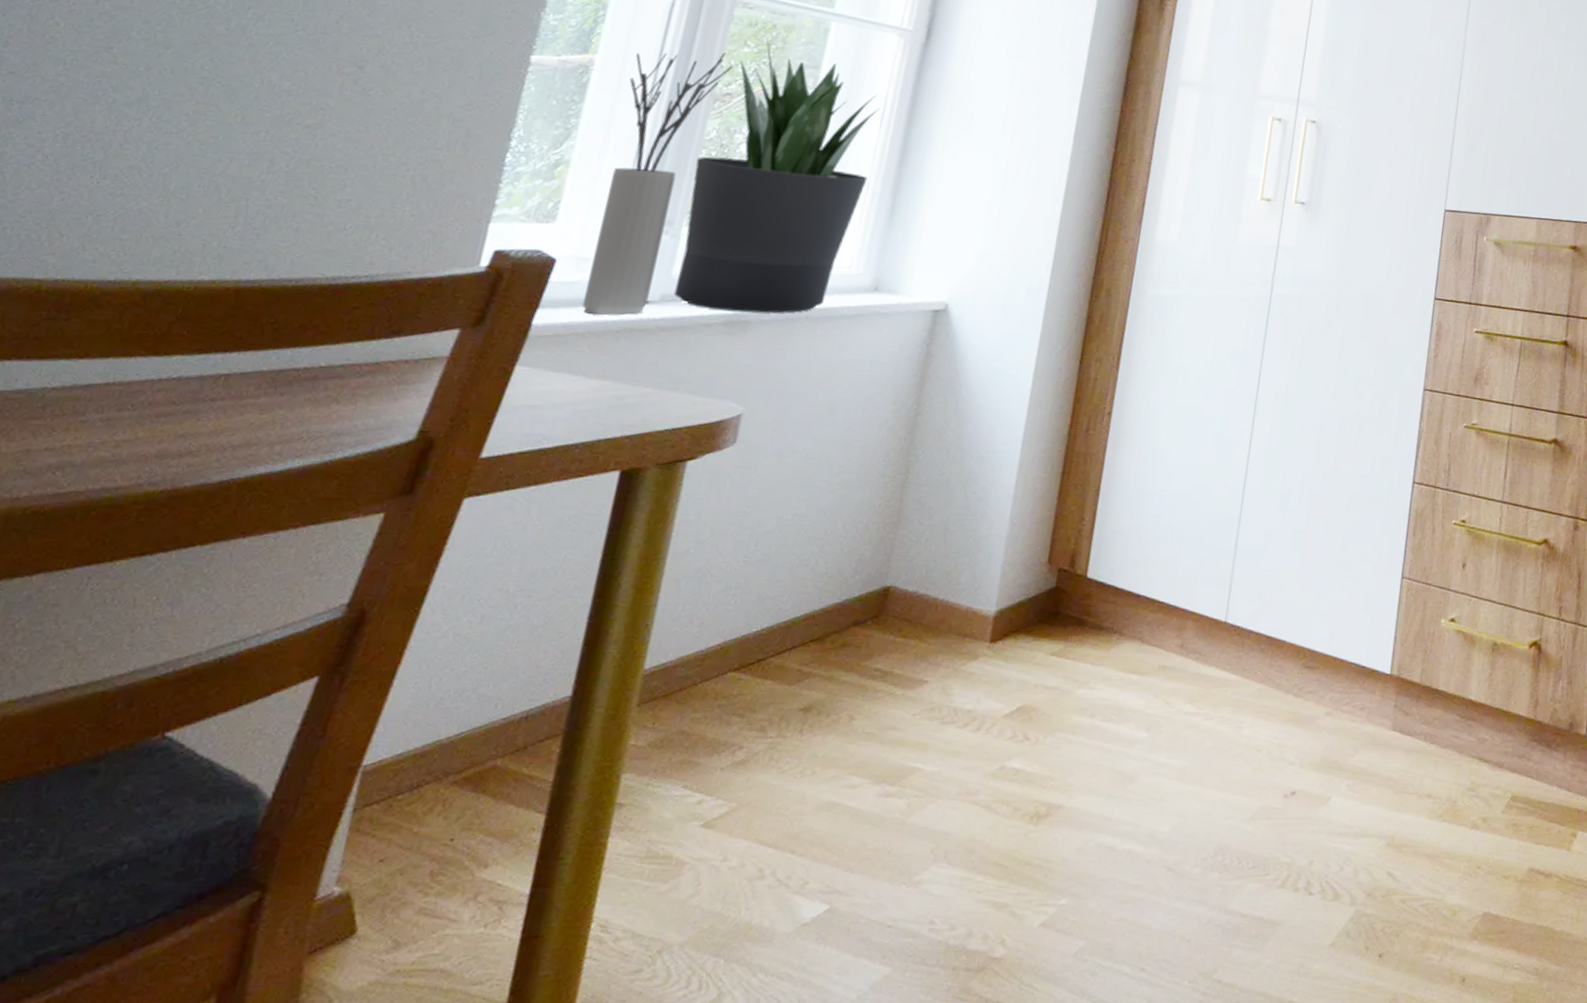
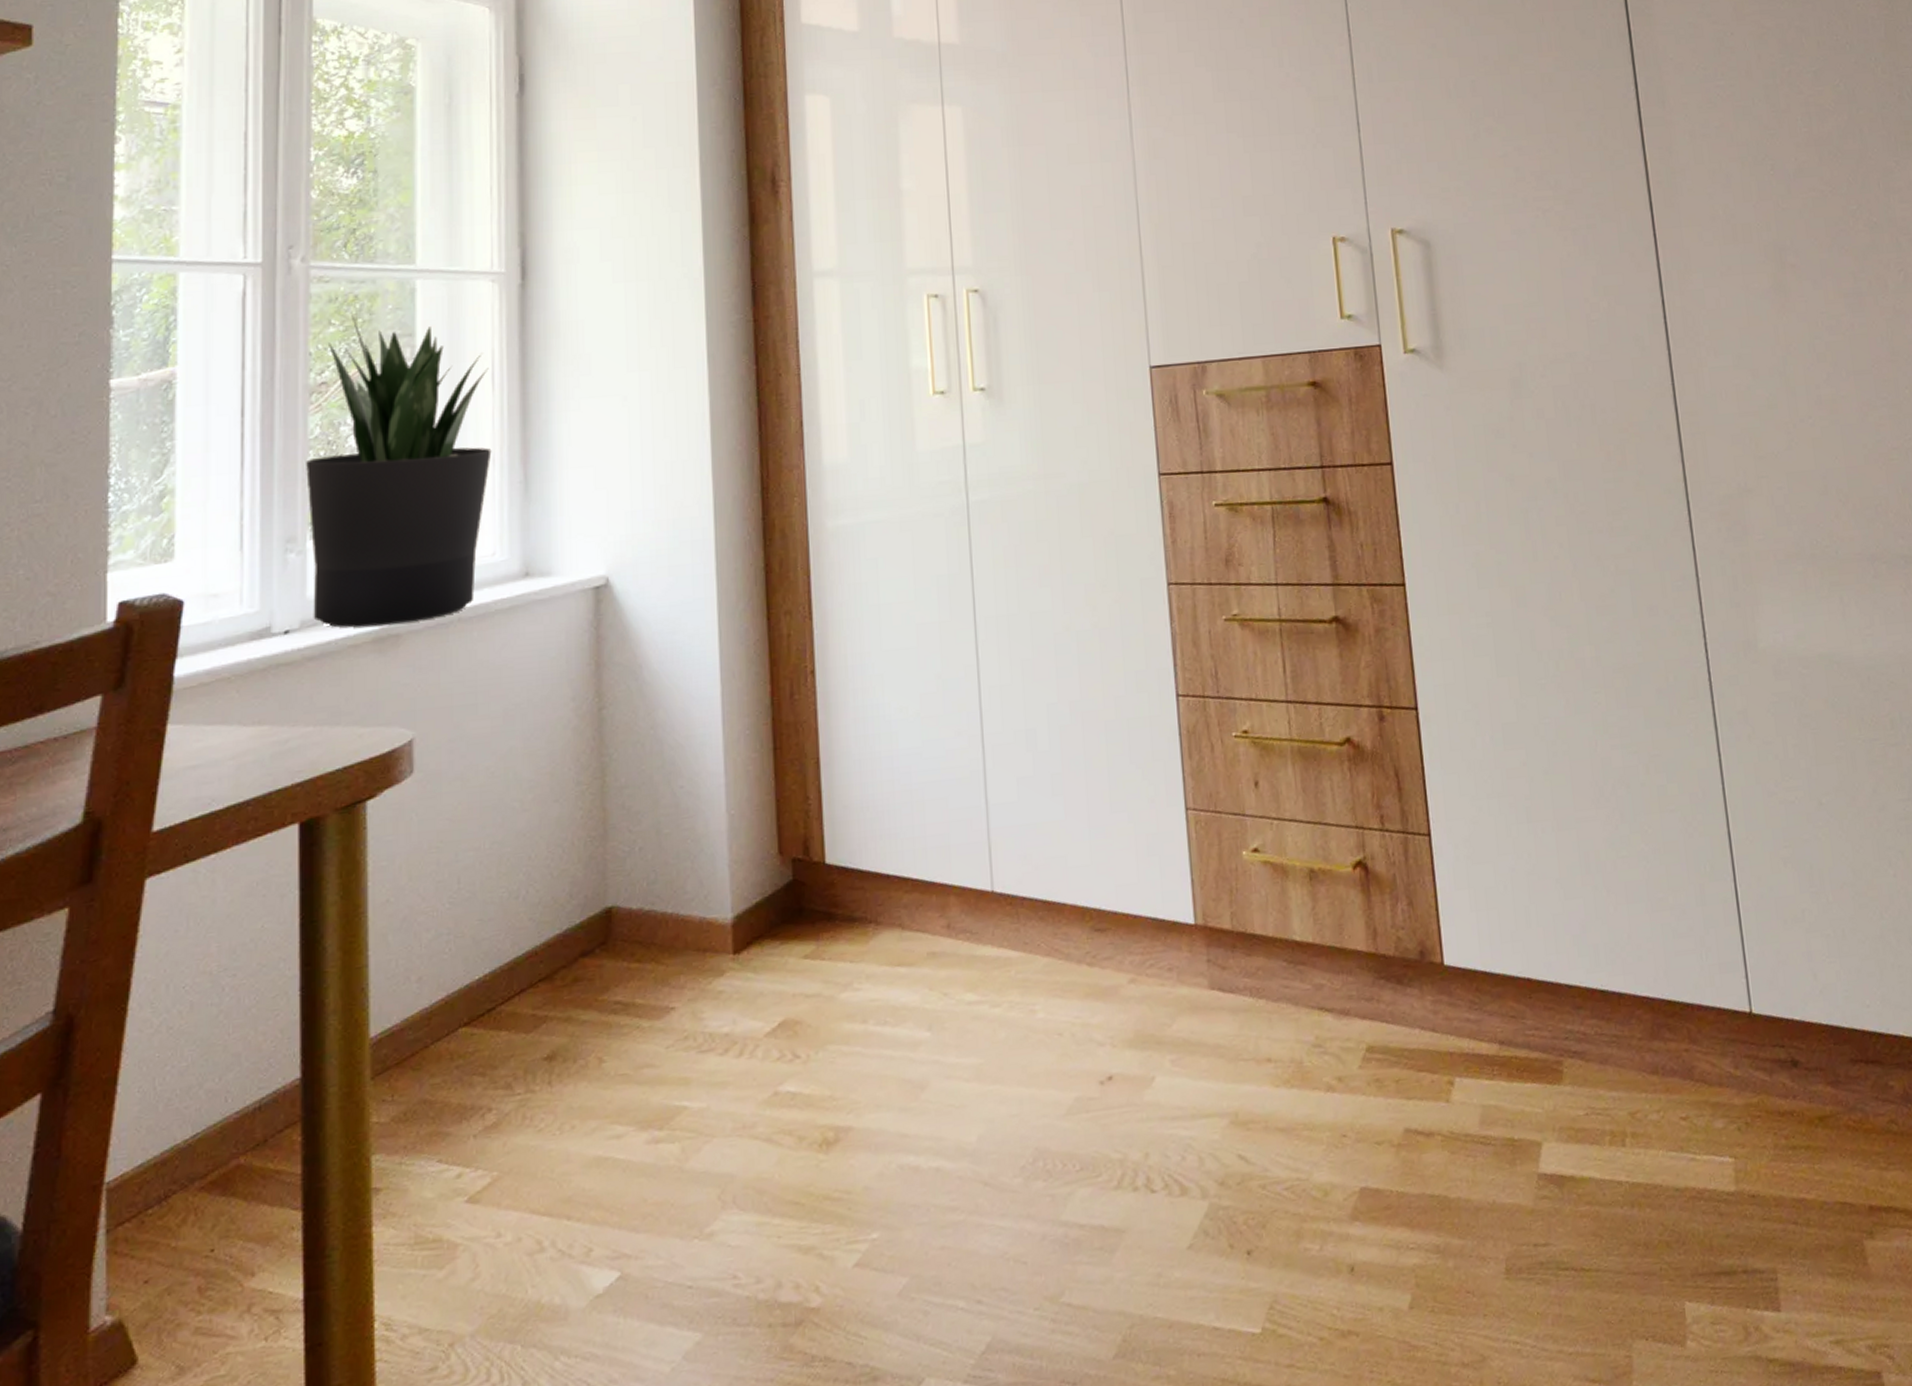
vase: present [582,52,734,316] -> none [216,337,323,655]

